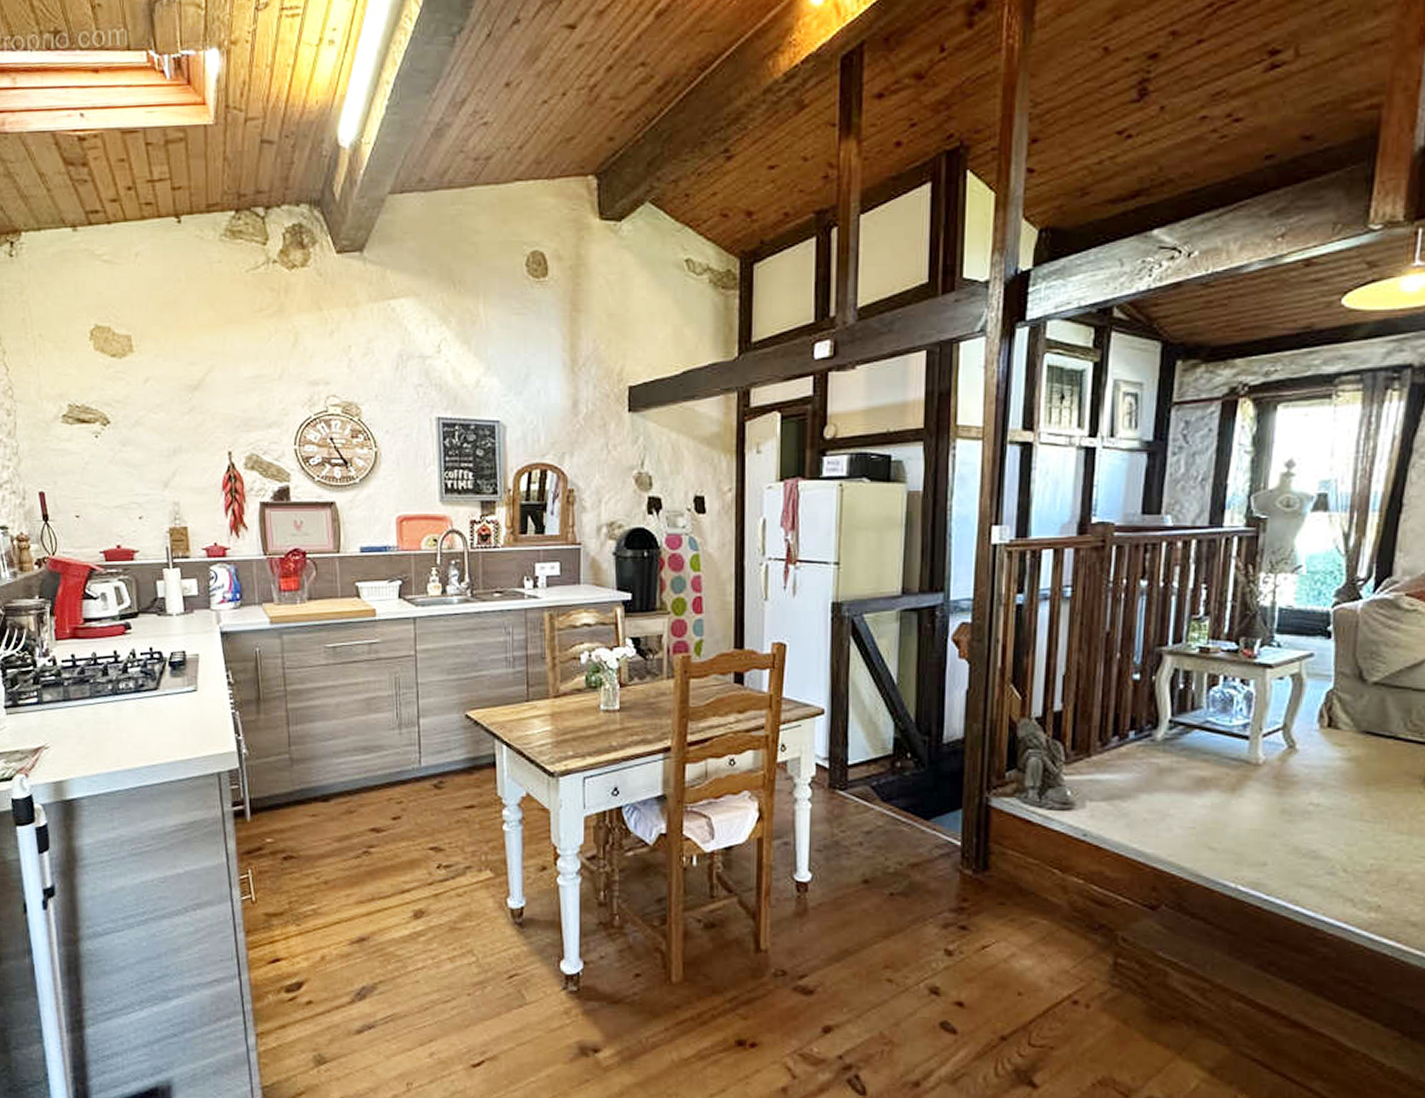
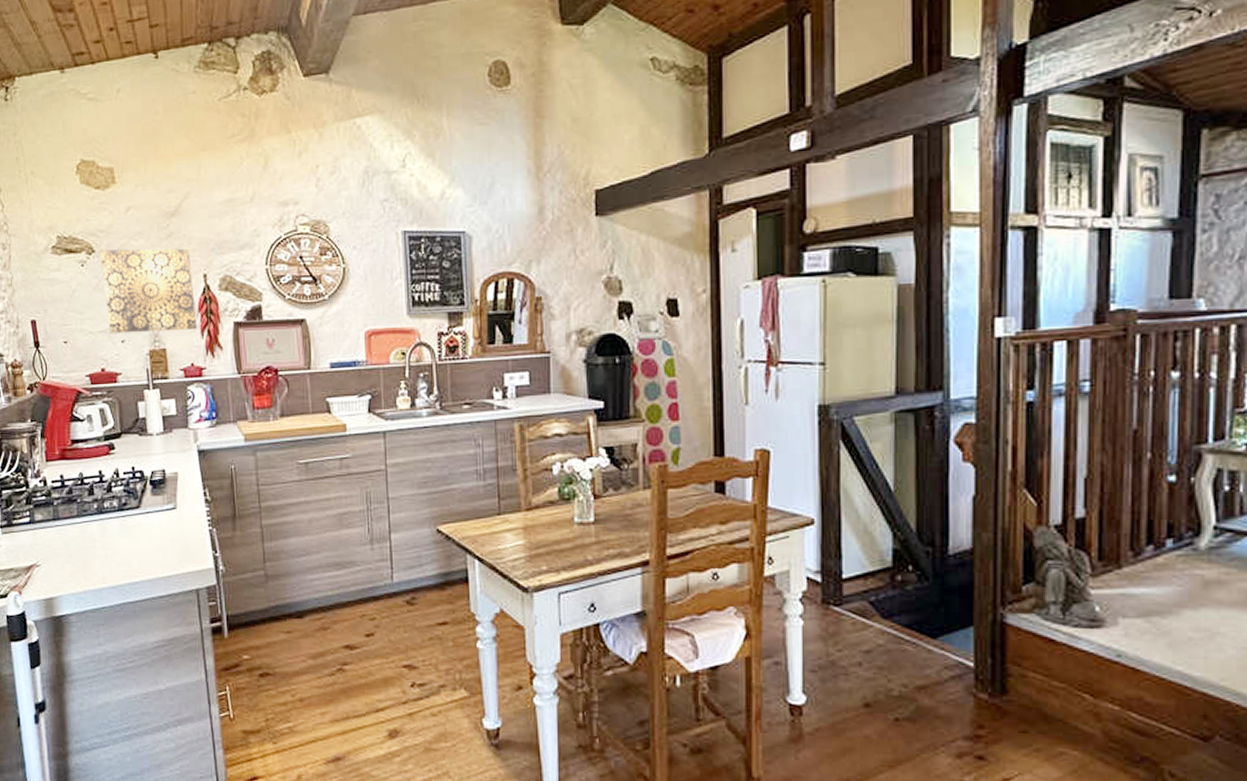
wall art: none [116,421,221,510] -> present [100,248,197,334]

